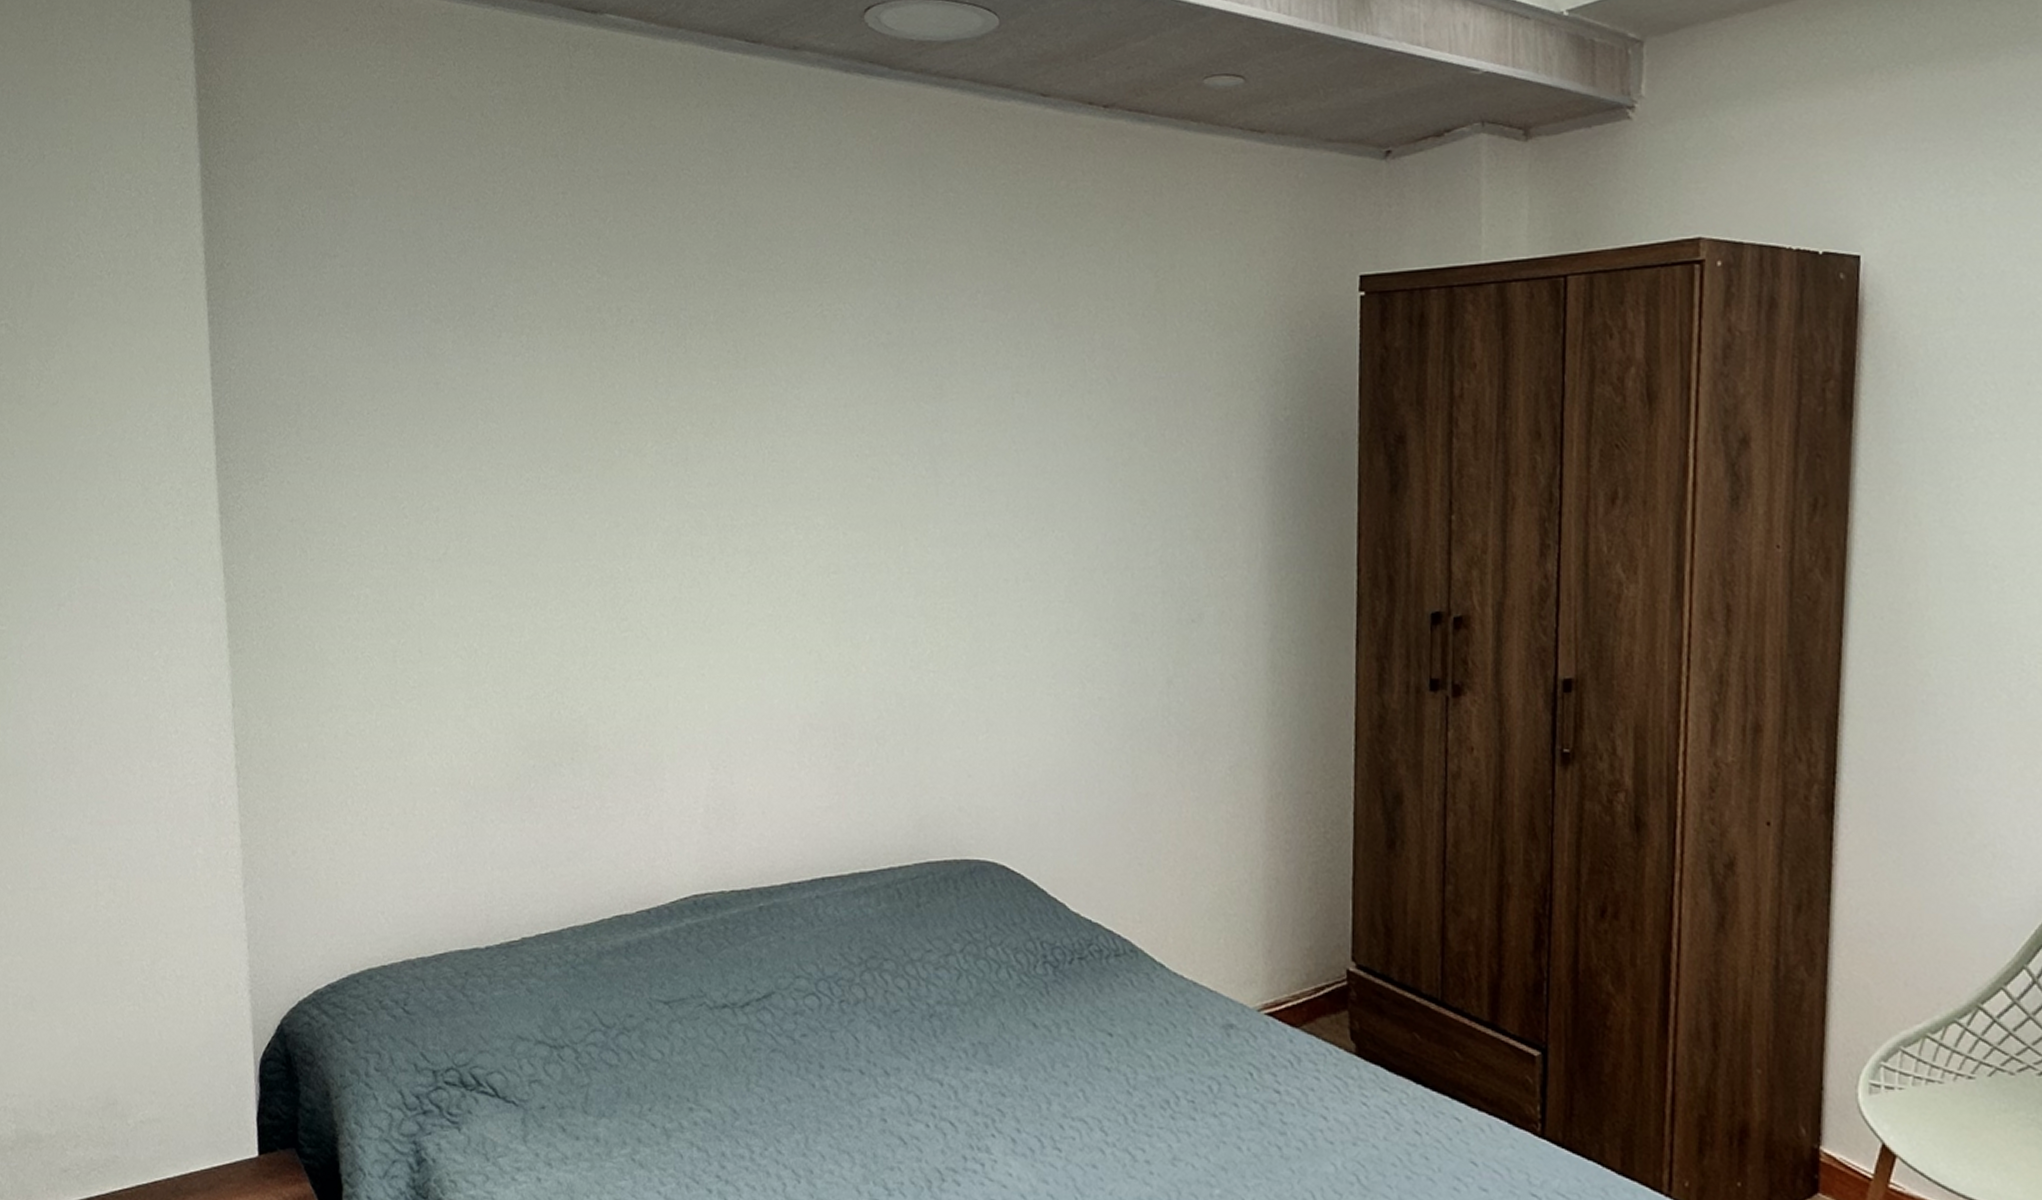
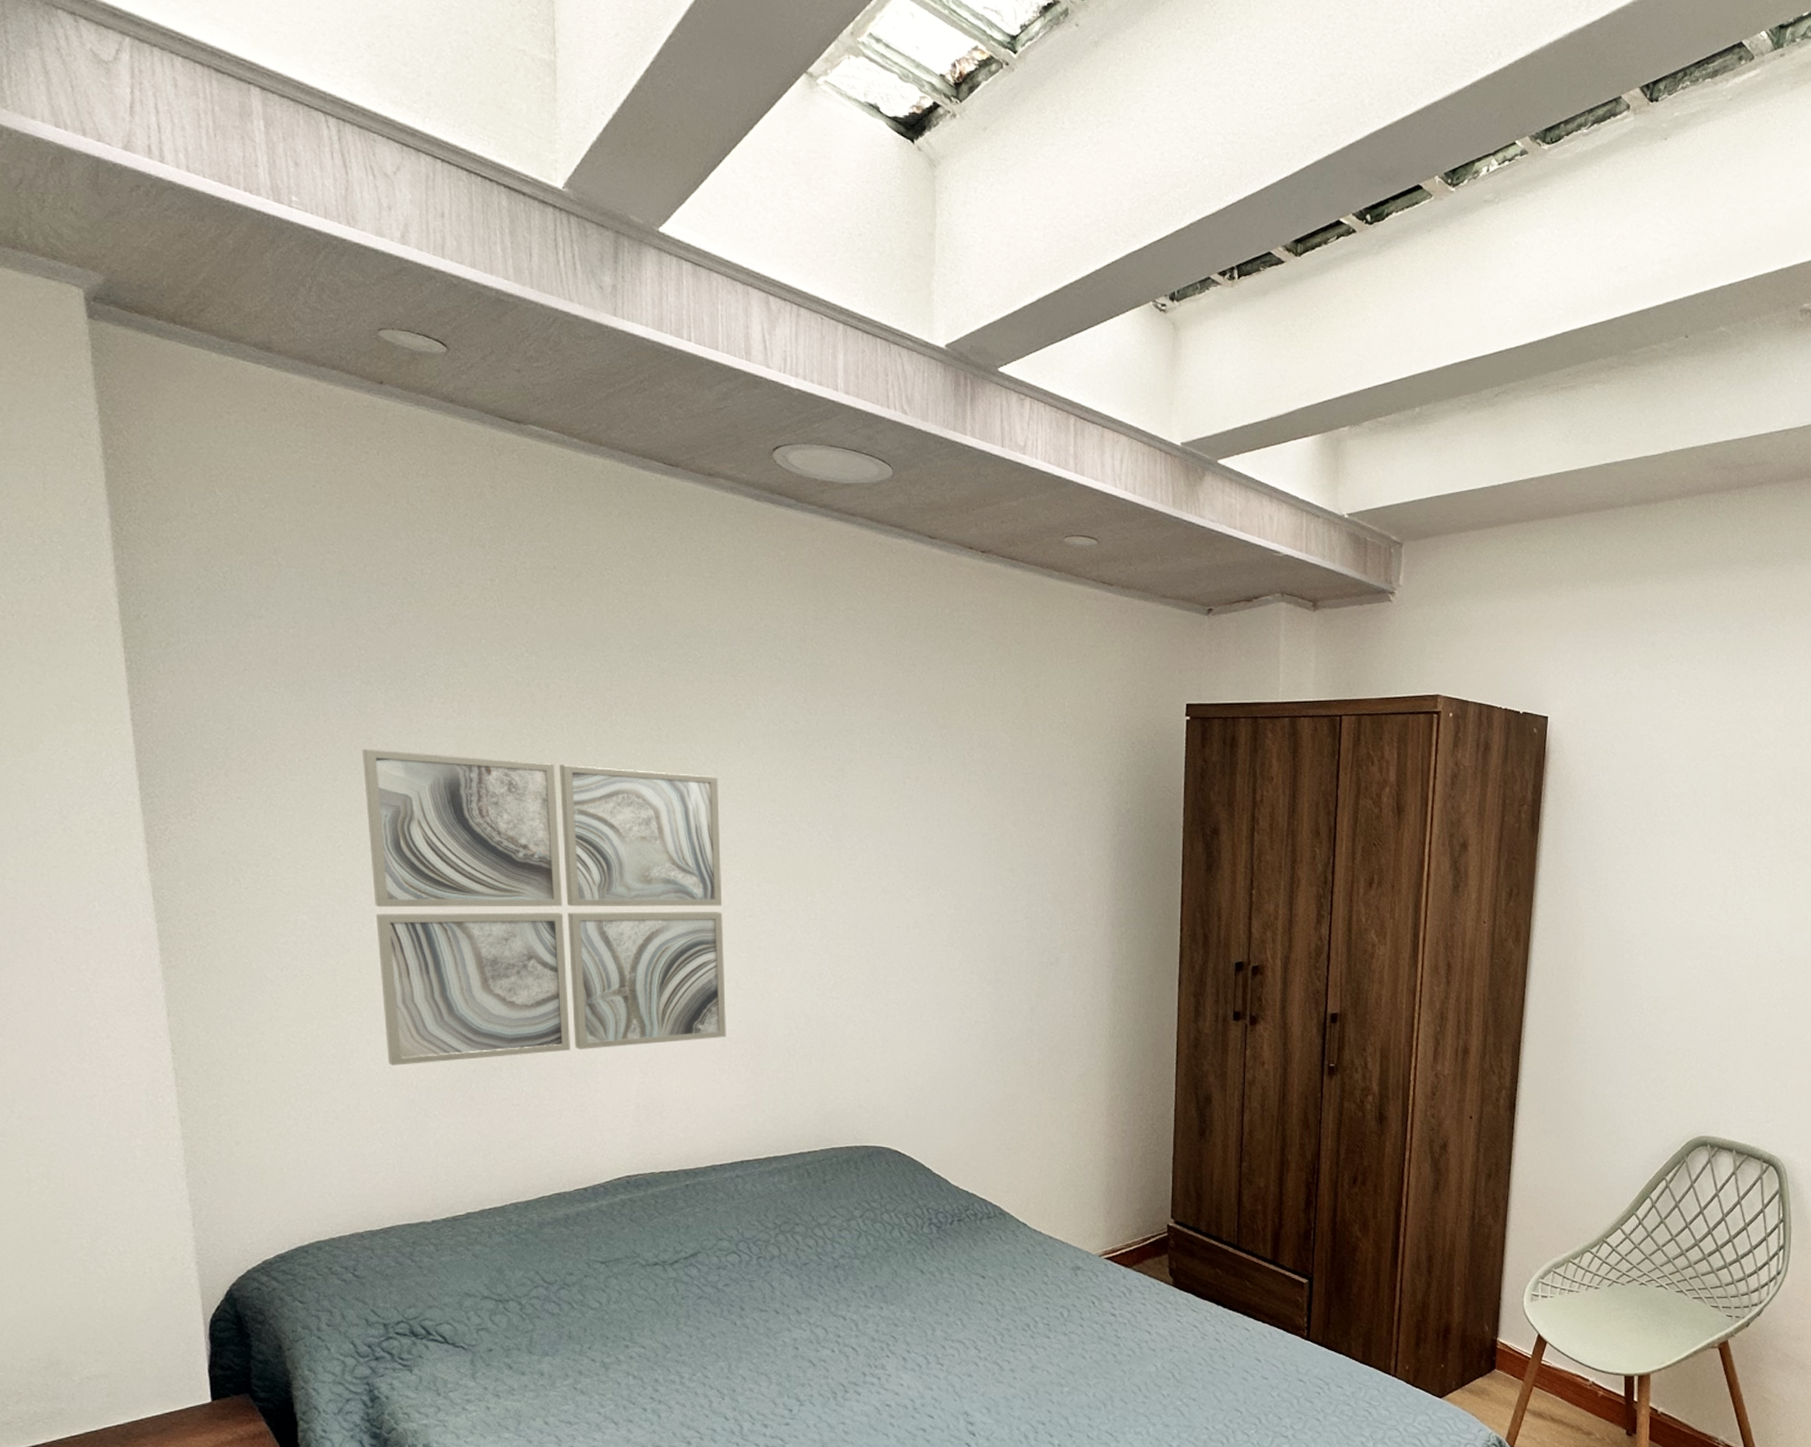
wall art: none [429,395,807,761] -> present [361,748,726,1065]

